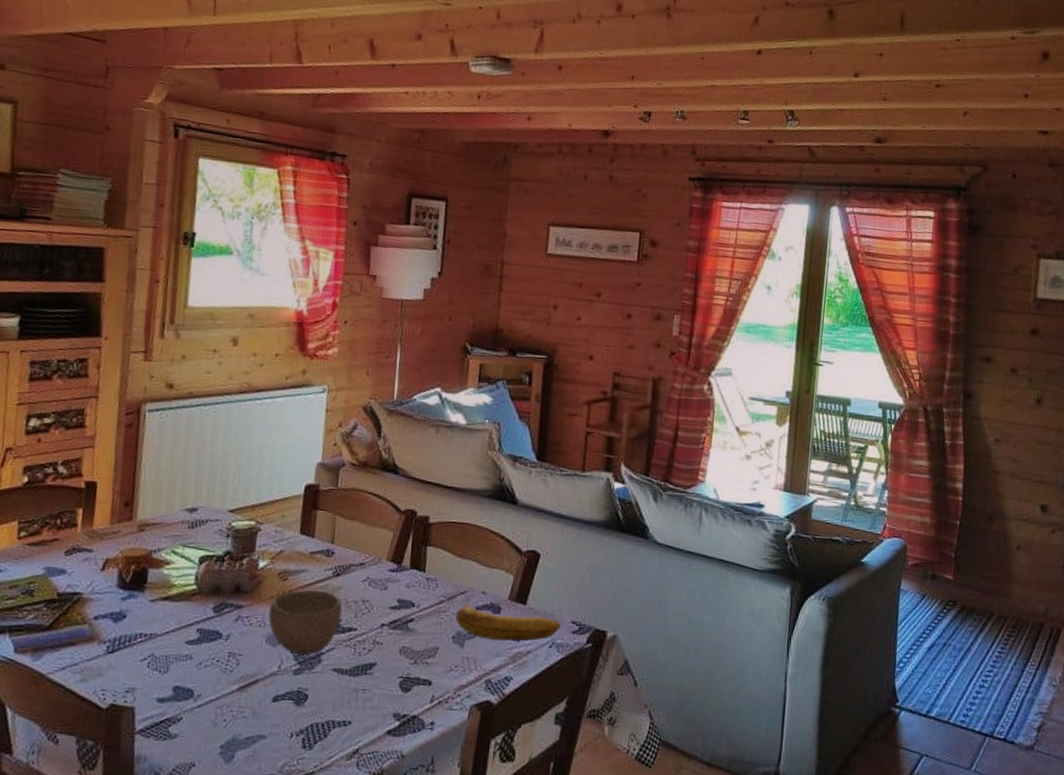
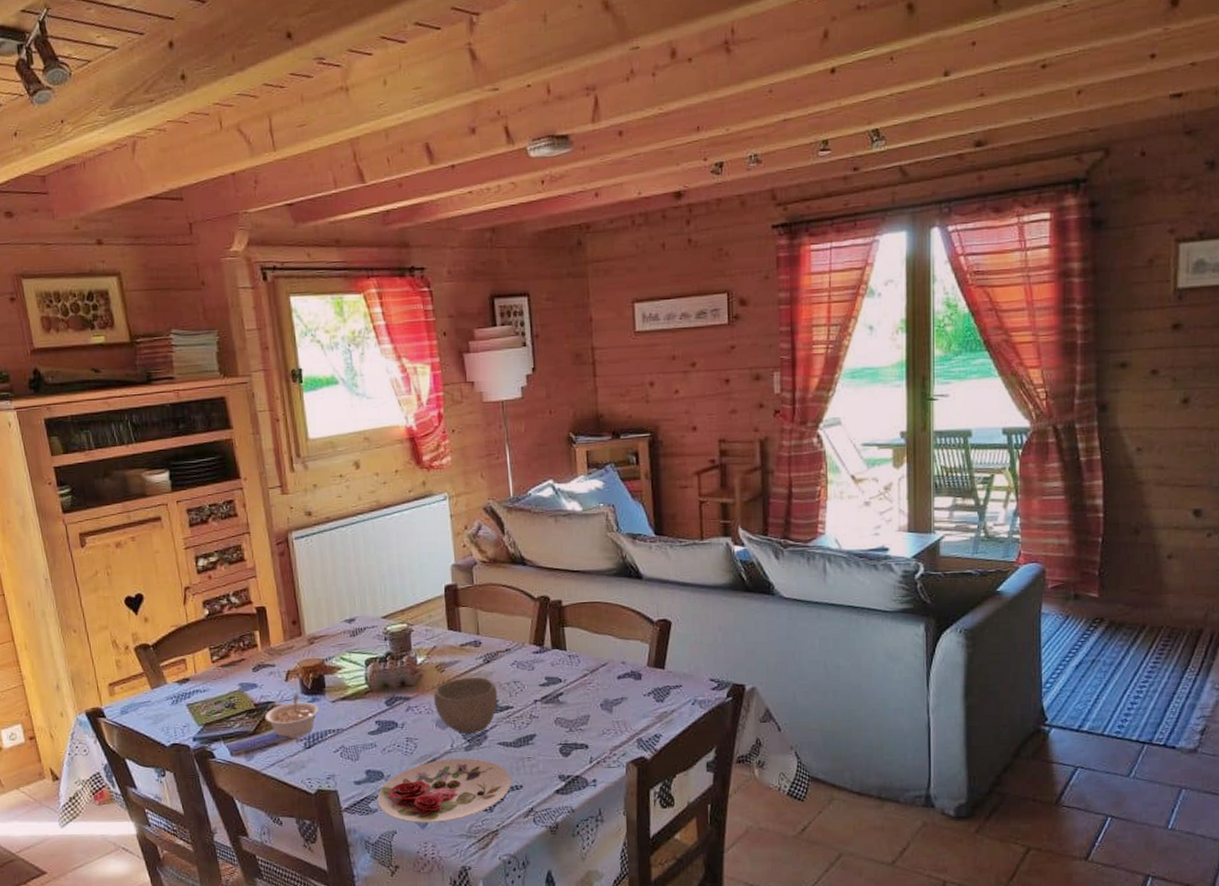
legume: none [66,587,134,639] -> present [264,694,319,738]
plate: none [179,682,340,758] -> present [377,758,511,824]
banana: present [455,603,561,642] -> none [600,674,700,704]

